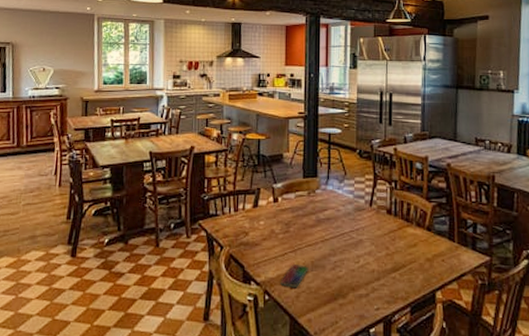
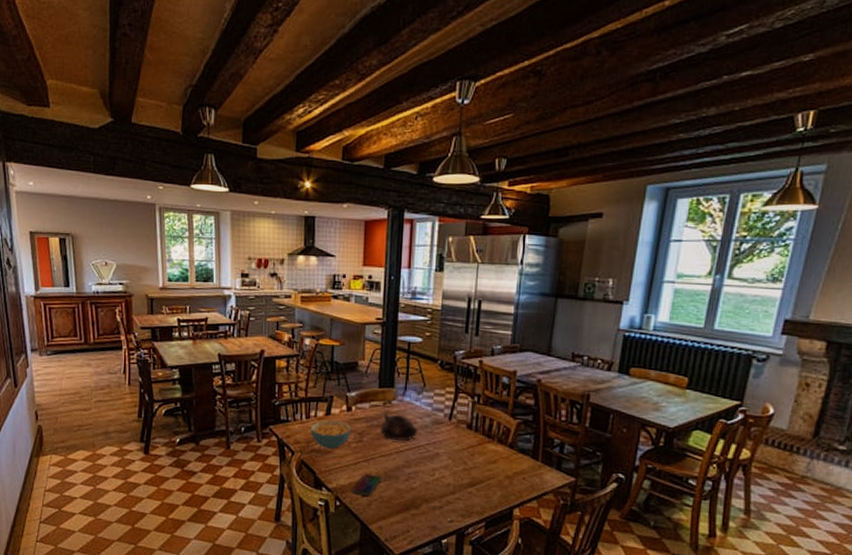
cereal bowl: none [239,211,278,242] -> present [310,419,351,450]
teapot: none [306,203,341,230] -> present [381,413,417,441]

